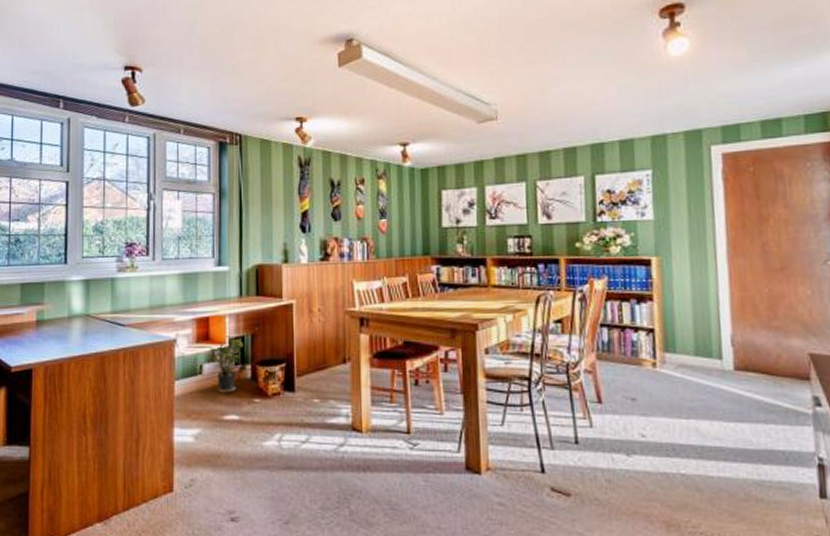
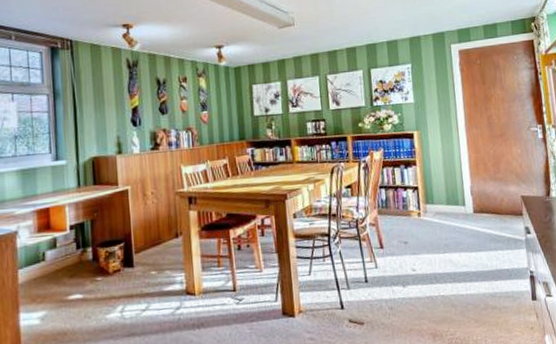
potted plant: present [210,336,243,394] -> none [52,223,84,277]

